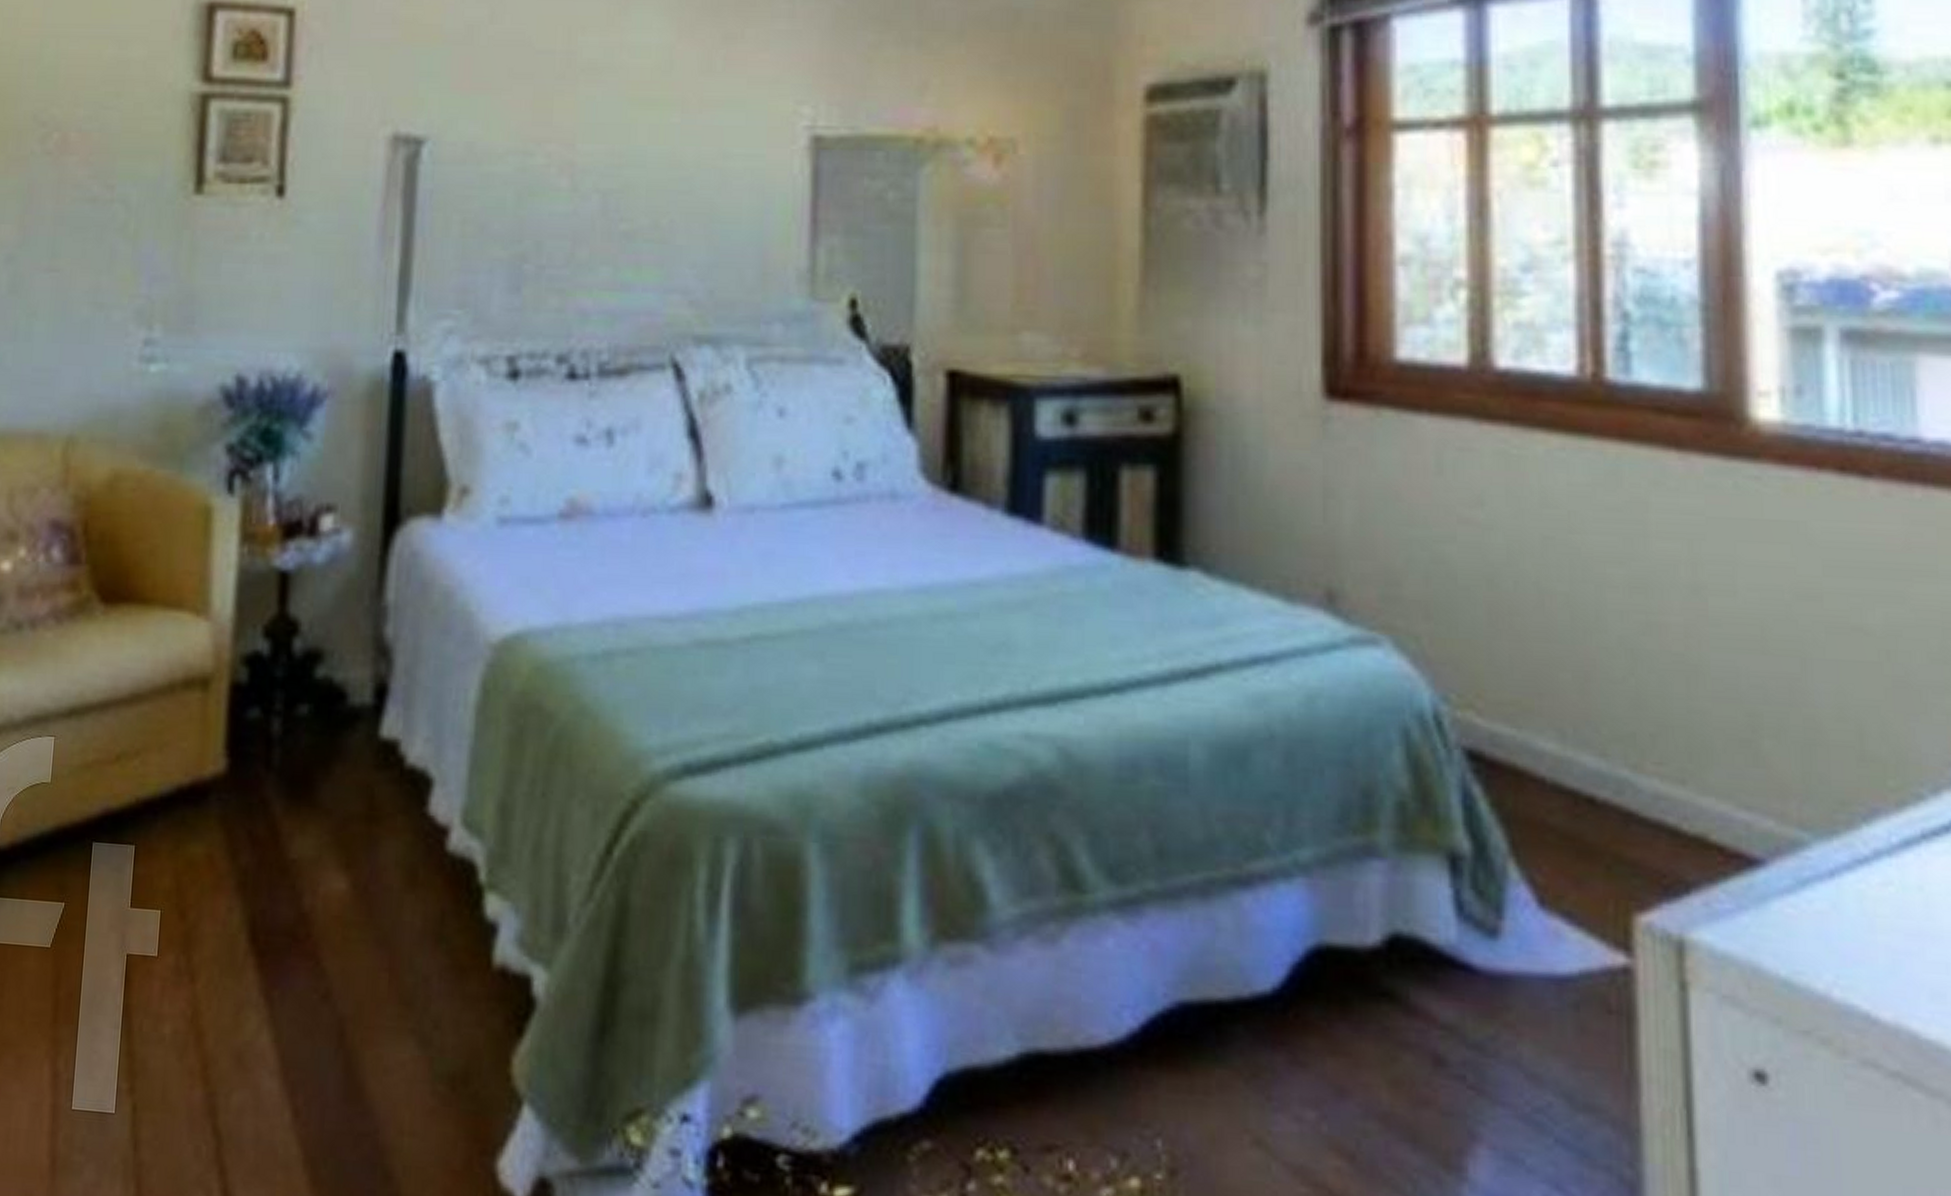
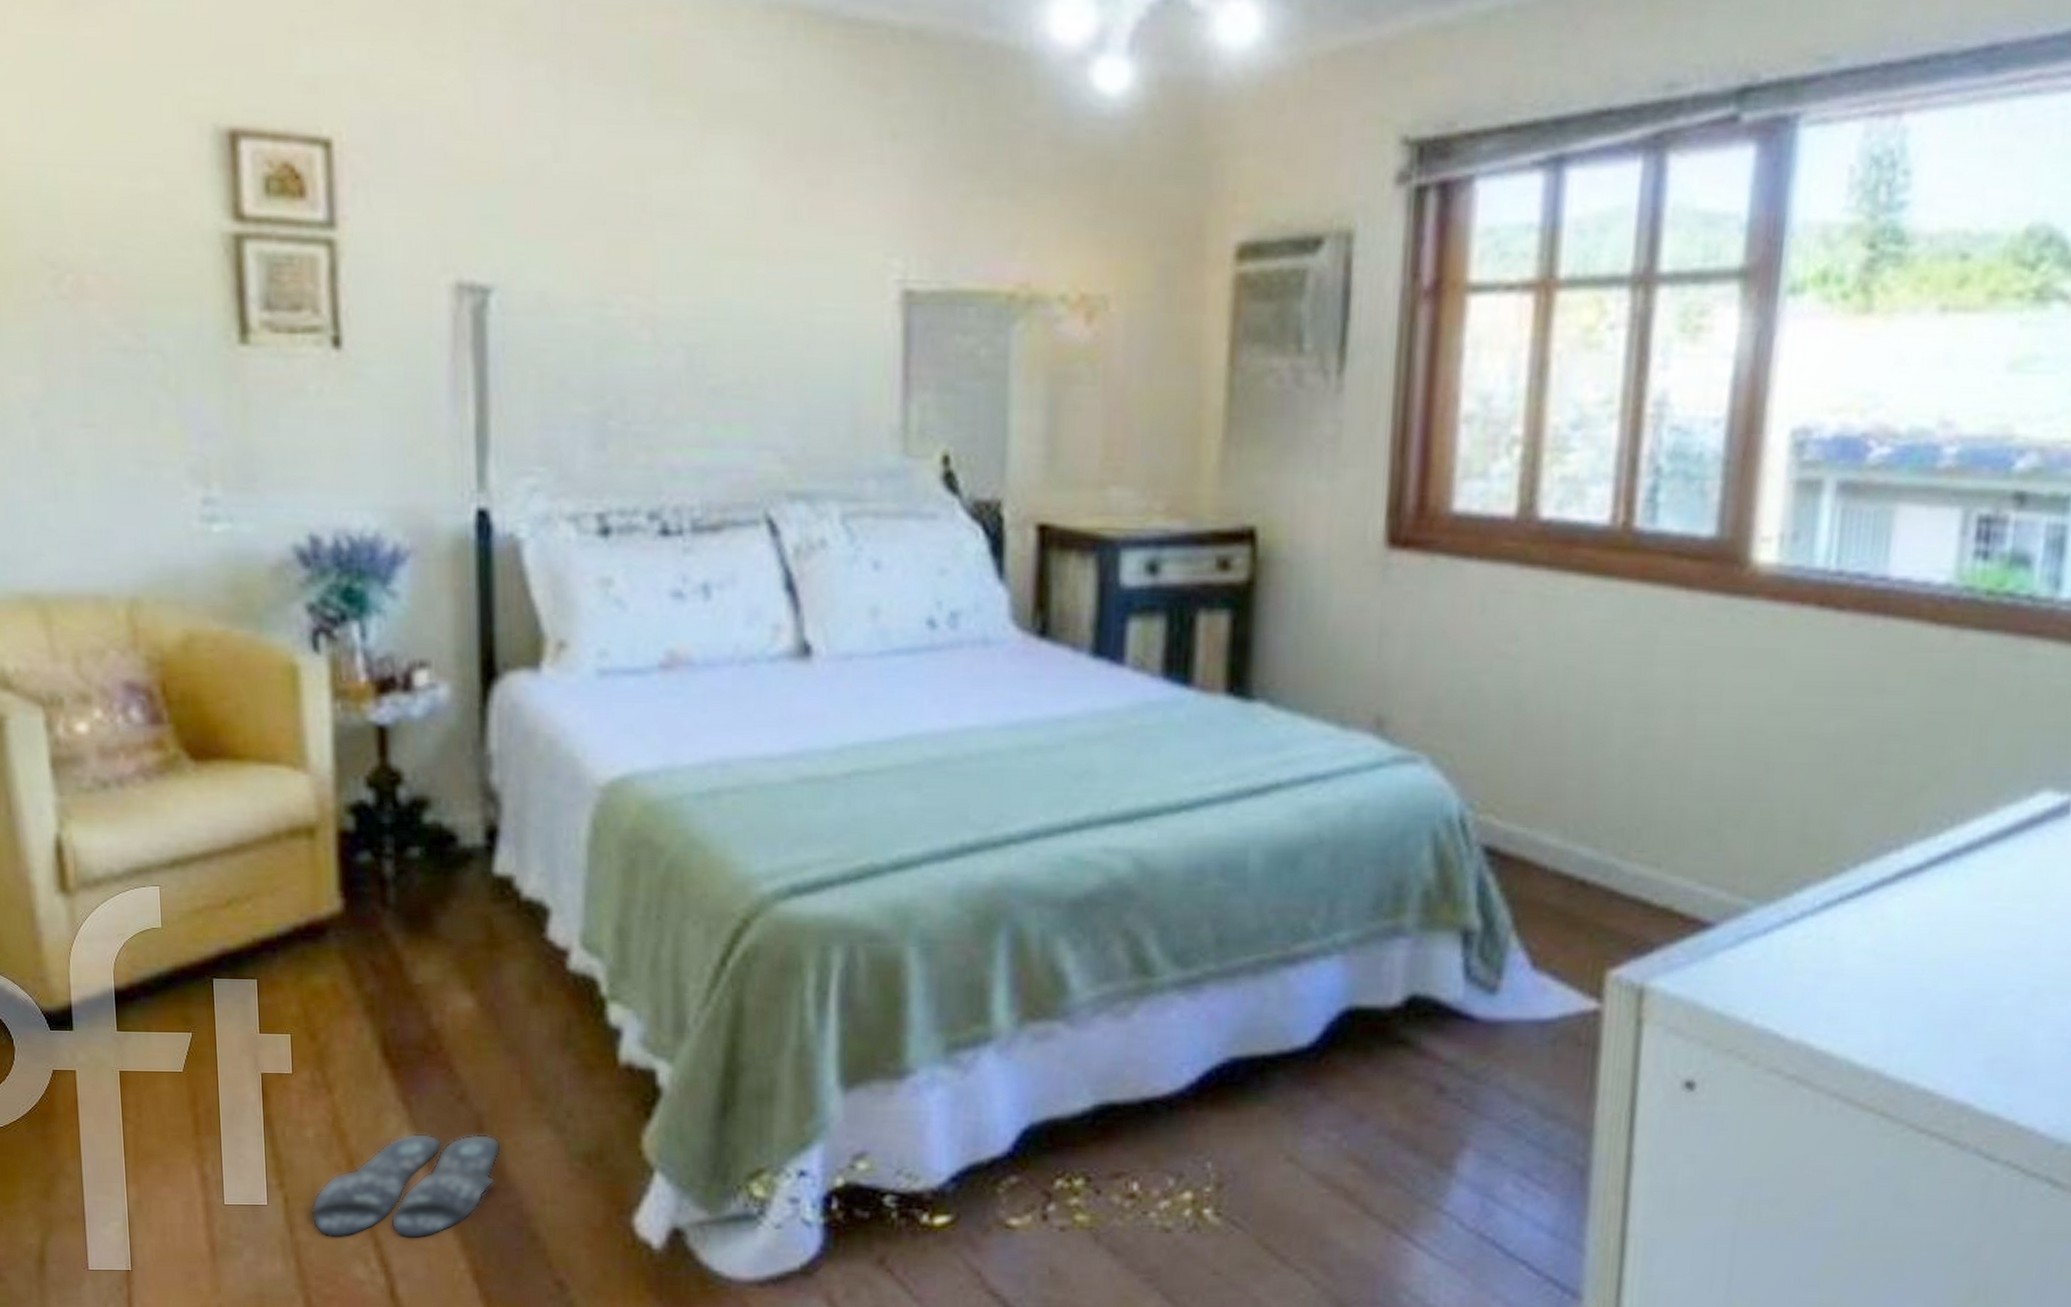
slippers: none [158,1036,362,1169] -> present [311,1133,501,1239]

